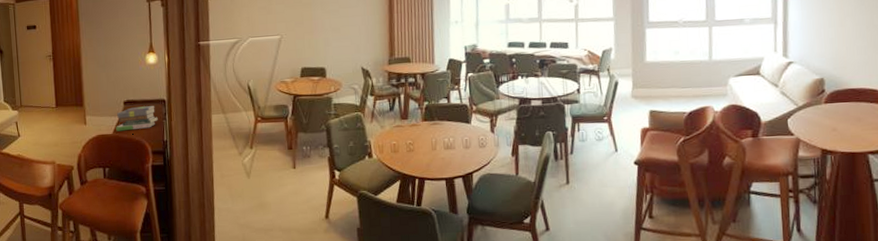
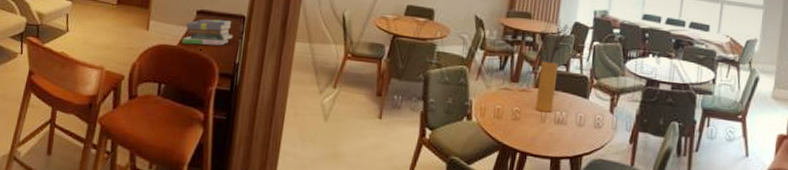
vase: none [421,58,449,141] -> present [535,19,574,113]

